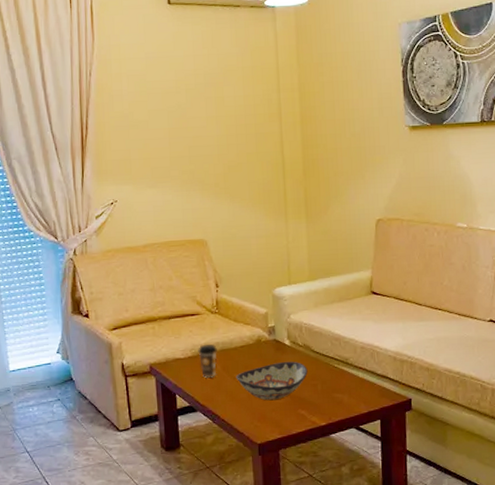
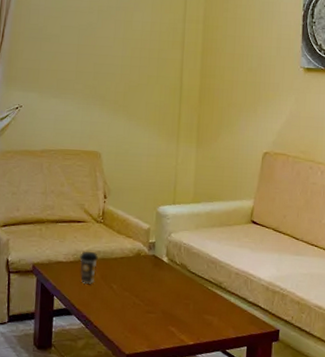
decorative bowl: present [235,361,308,401] -> none [112,277,182,314]

